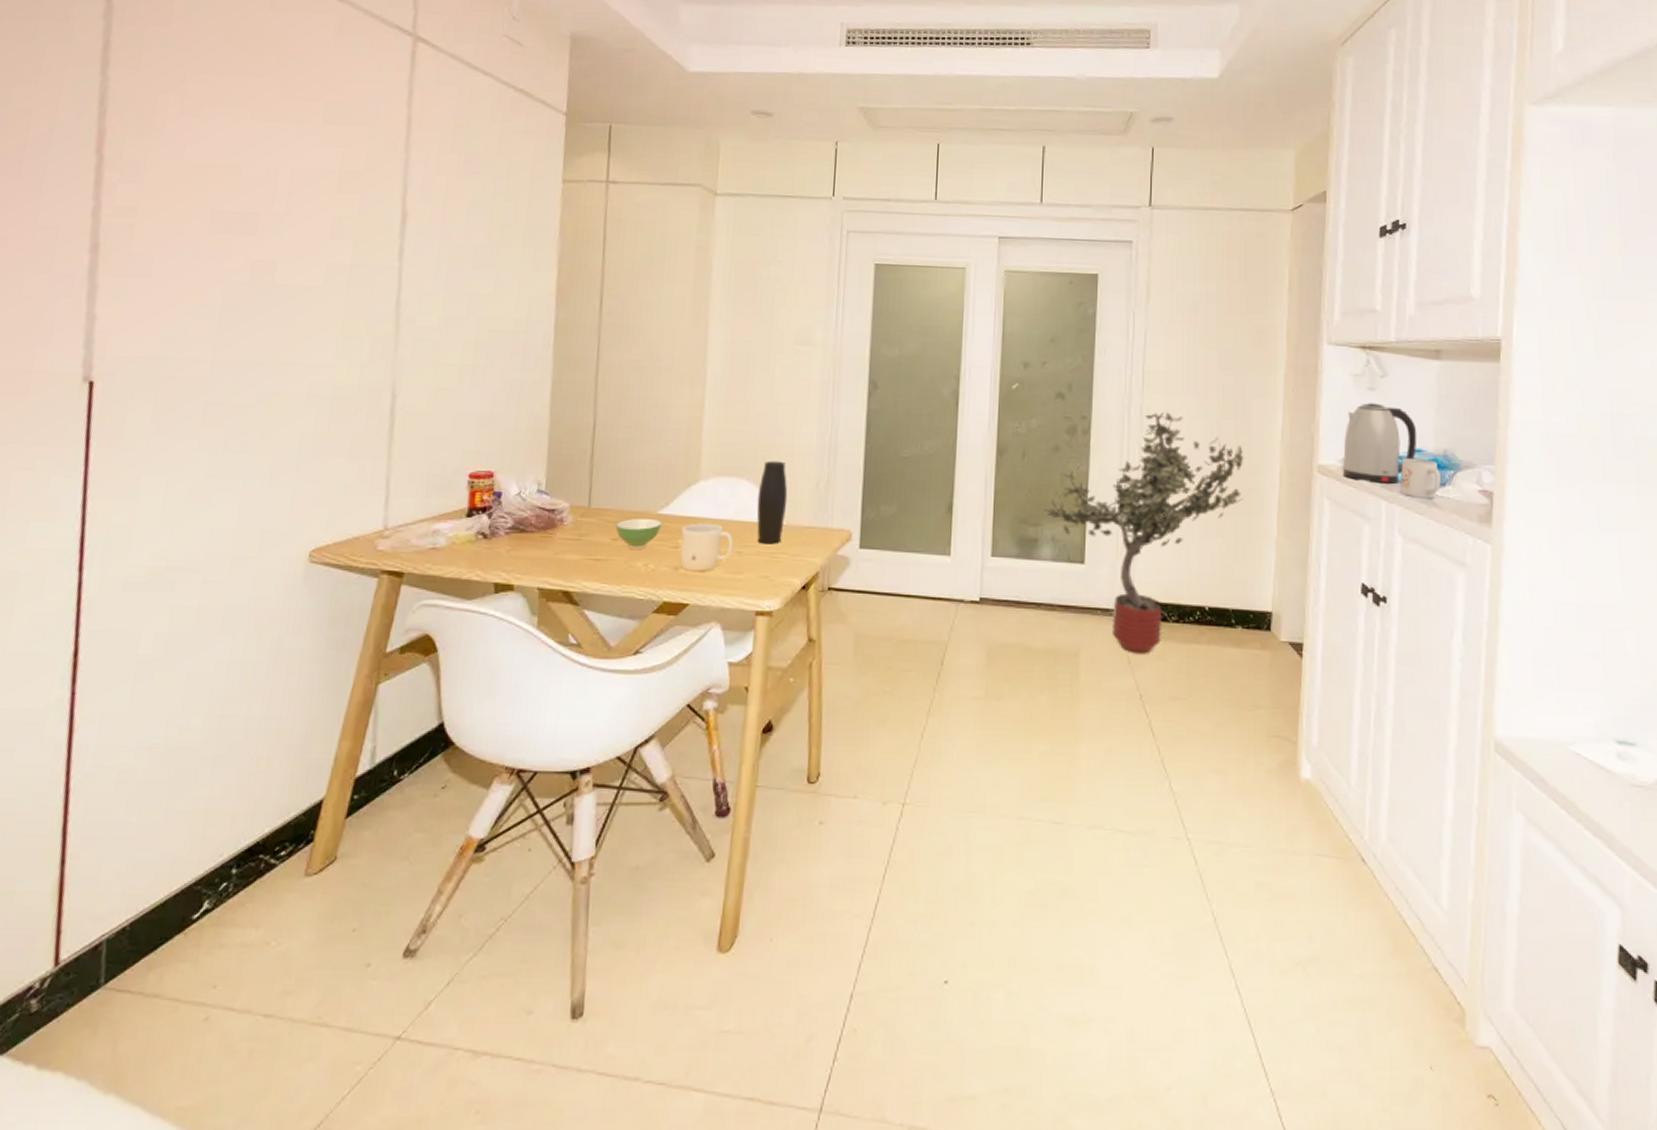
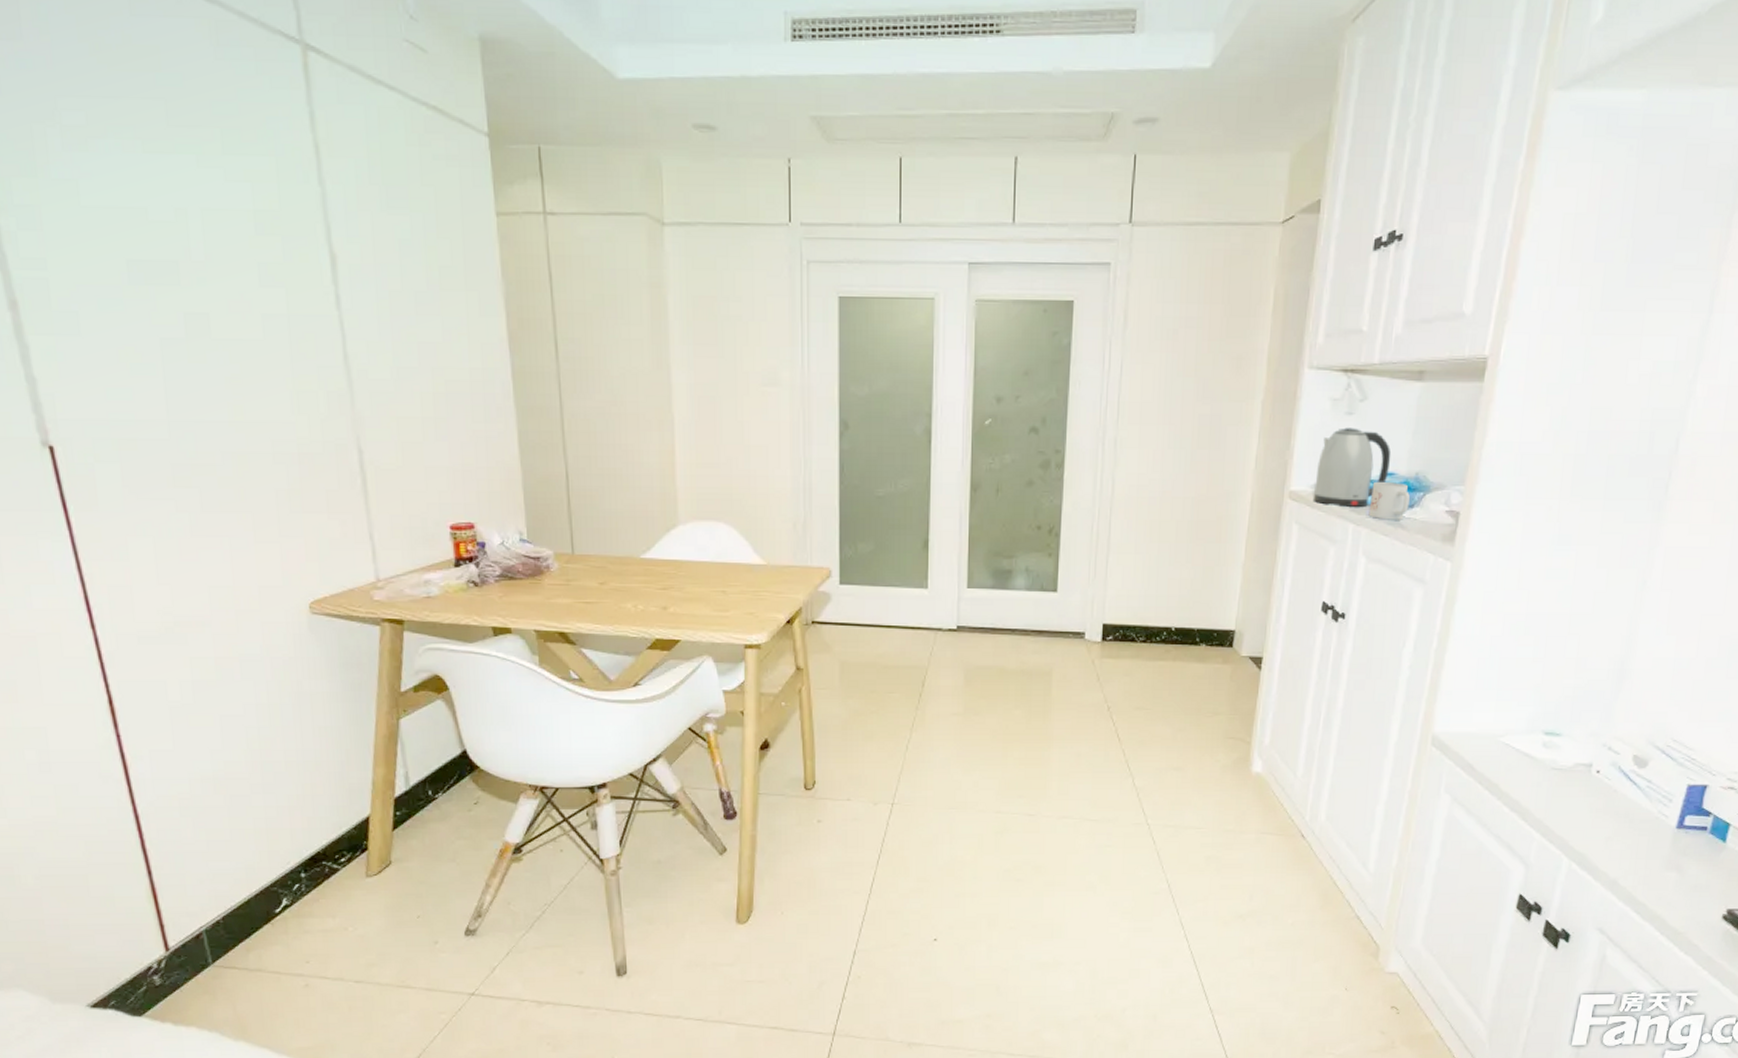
bowl: present [614,517,663,550] -> none [600,562,647,593]
mug: present [680,523,734,572] -> none [665,565,718,611]
vase: present [756,460,788,544] -> none [736,503,767,583]
potted tree: present [1044,412,1244,654] -> none [1018,443,1217,671]

